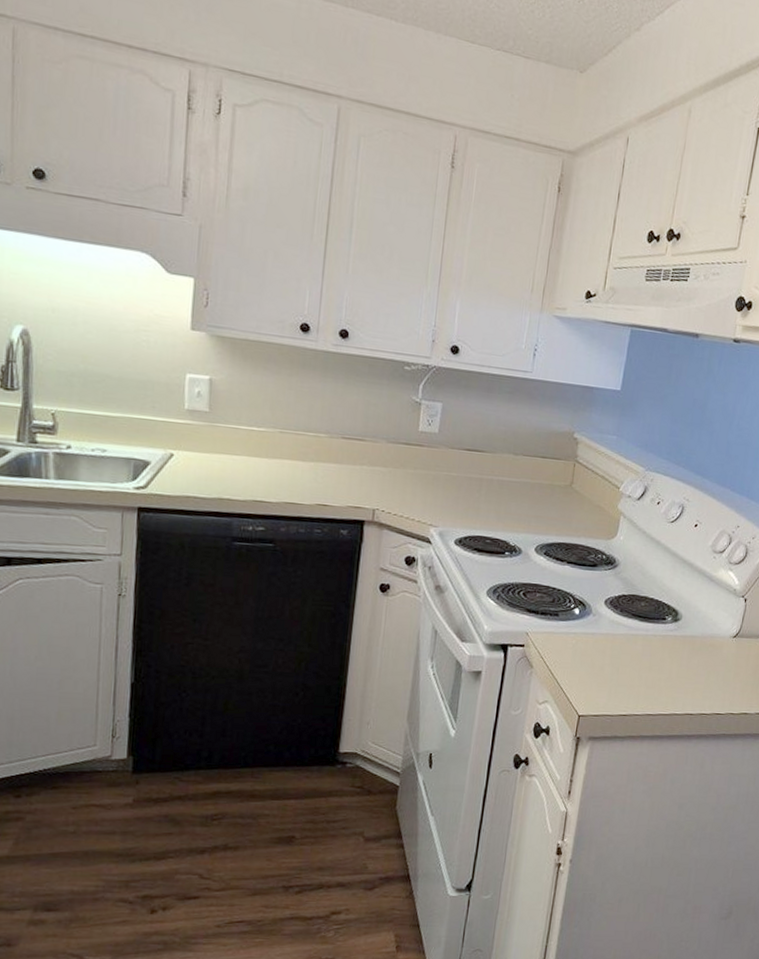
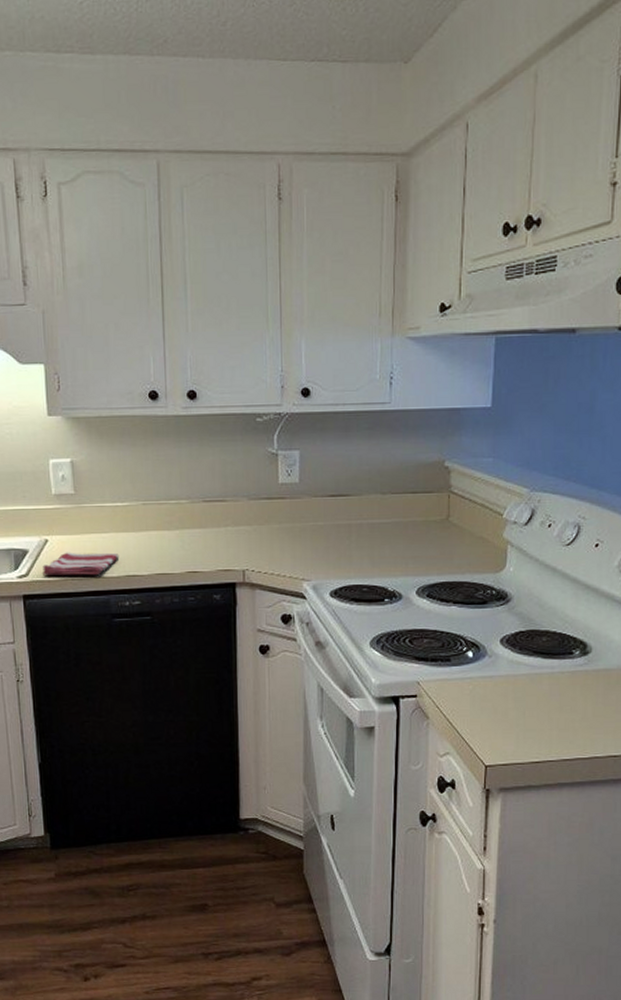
dish towel: none [162,469,249,496] -> present [42,552,120,576]

